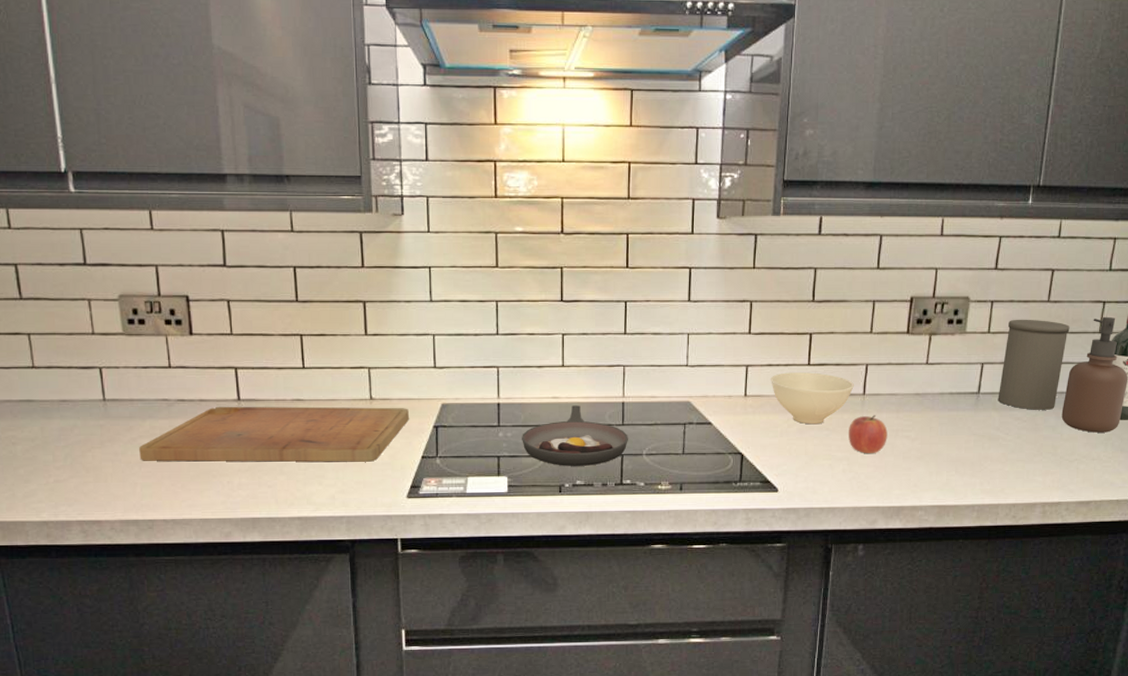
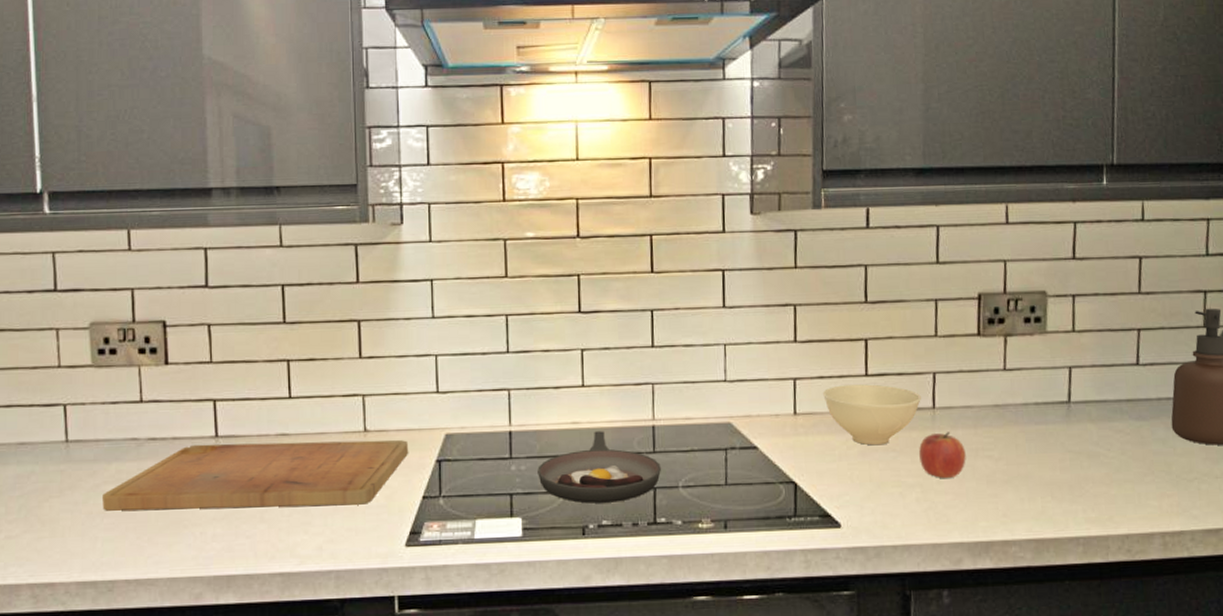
canister: present [997,319,1070,410] -> none [1092,314,1169,420]

